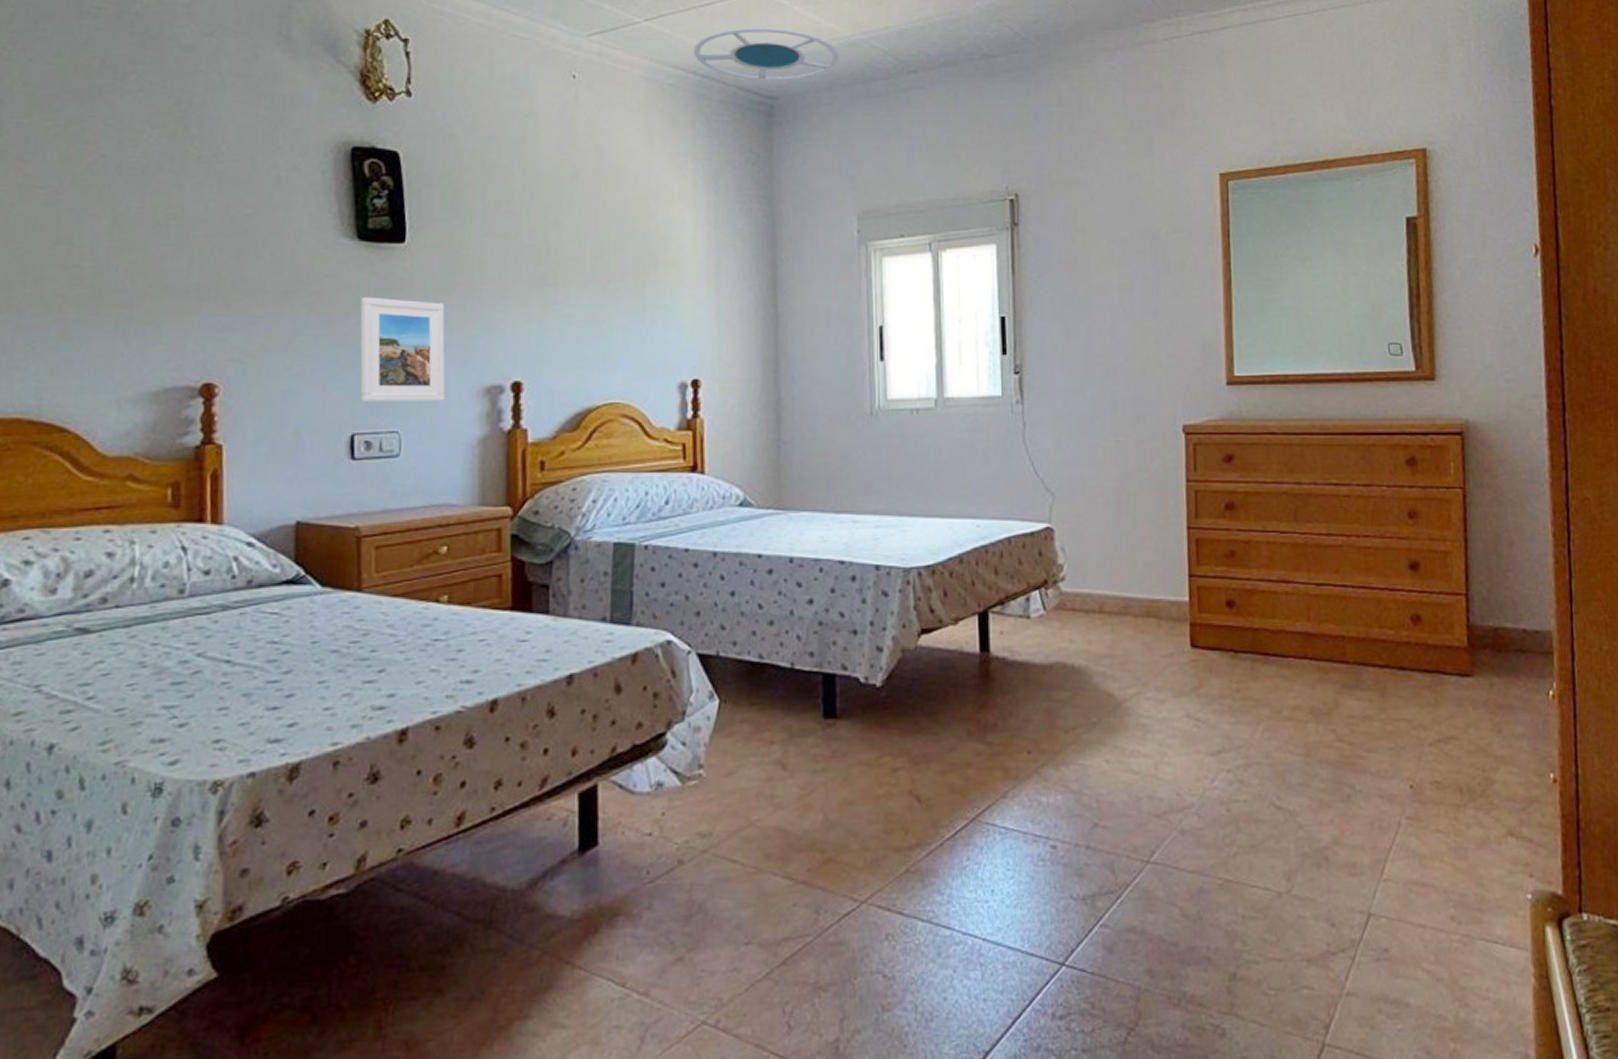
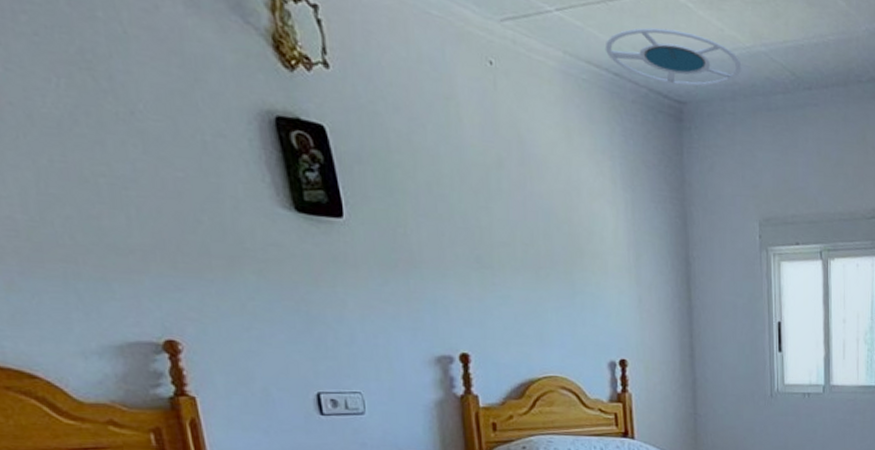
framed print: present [360,296,446,401] -> none [307,267,400,367]

